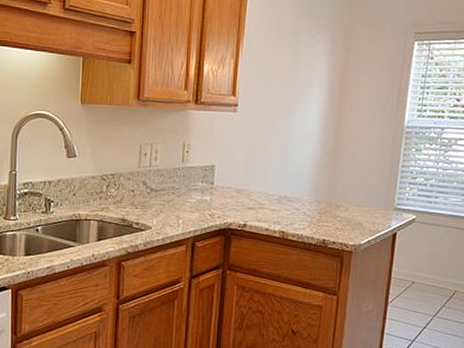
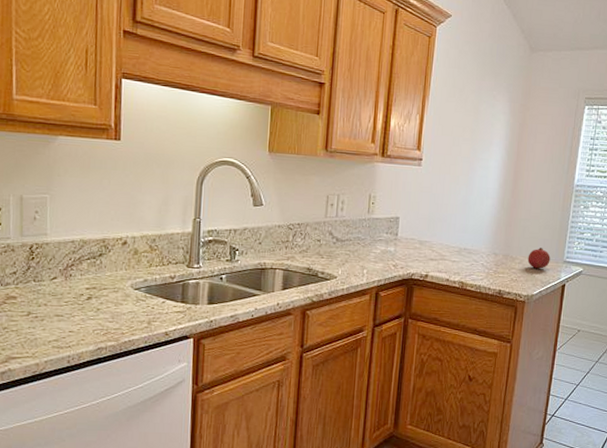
fruit: none [354,194,379,217] -> present [527,248,550,269]

